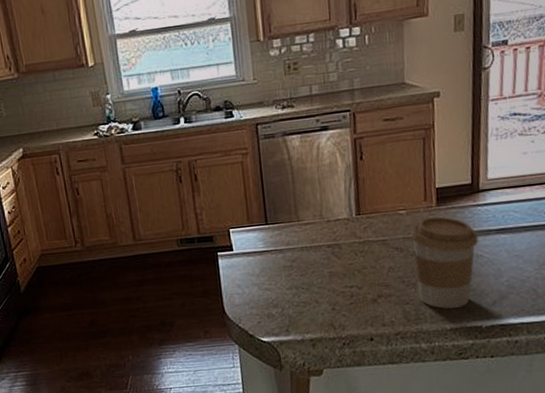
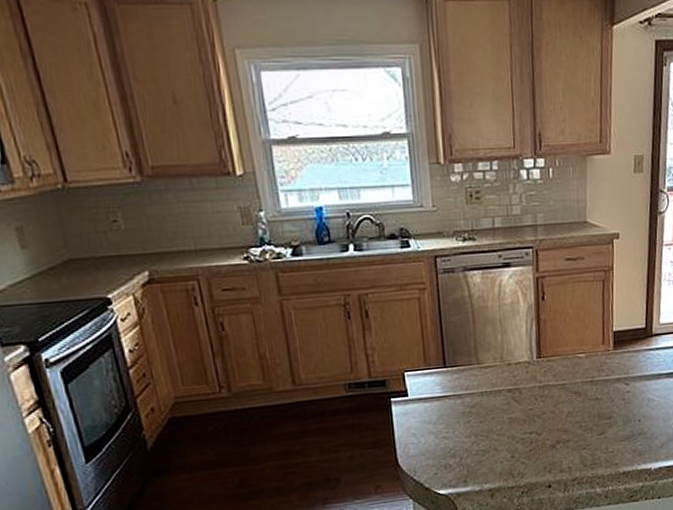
coffee cup: present [410,216,479,309] -> none [588,360,650,453]

